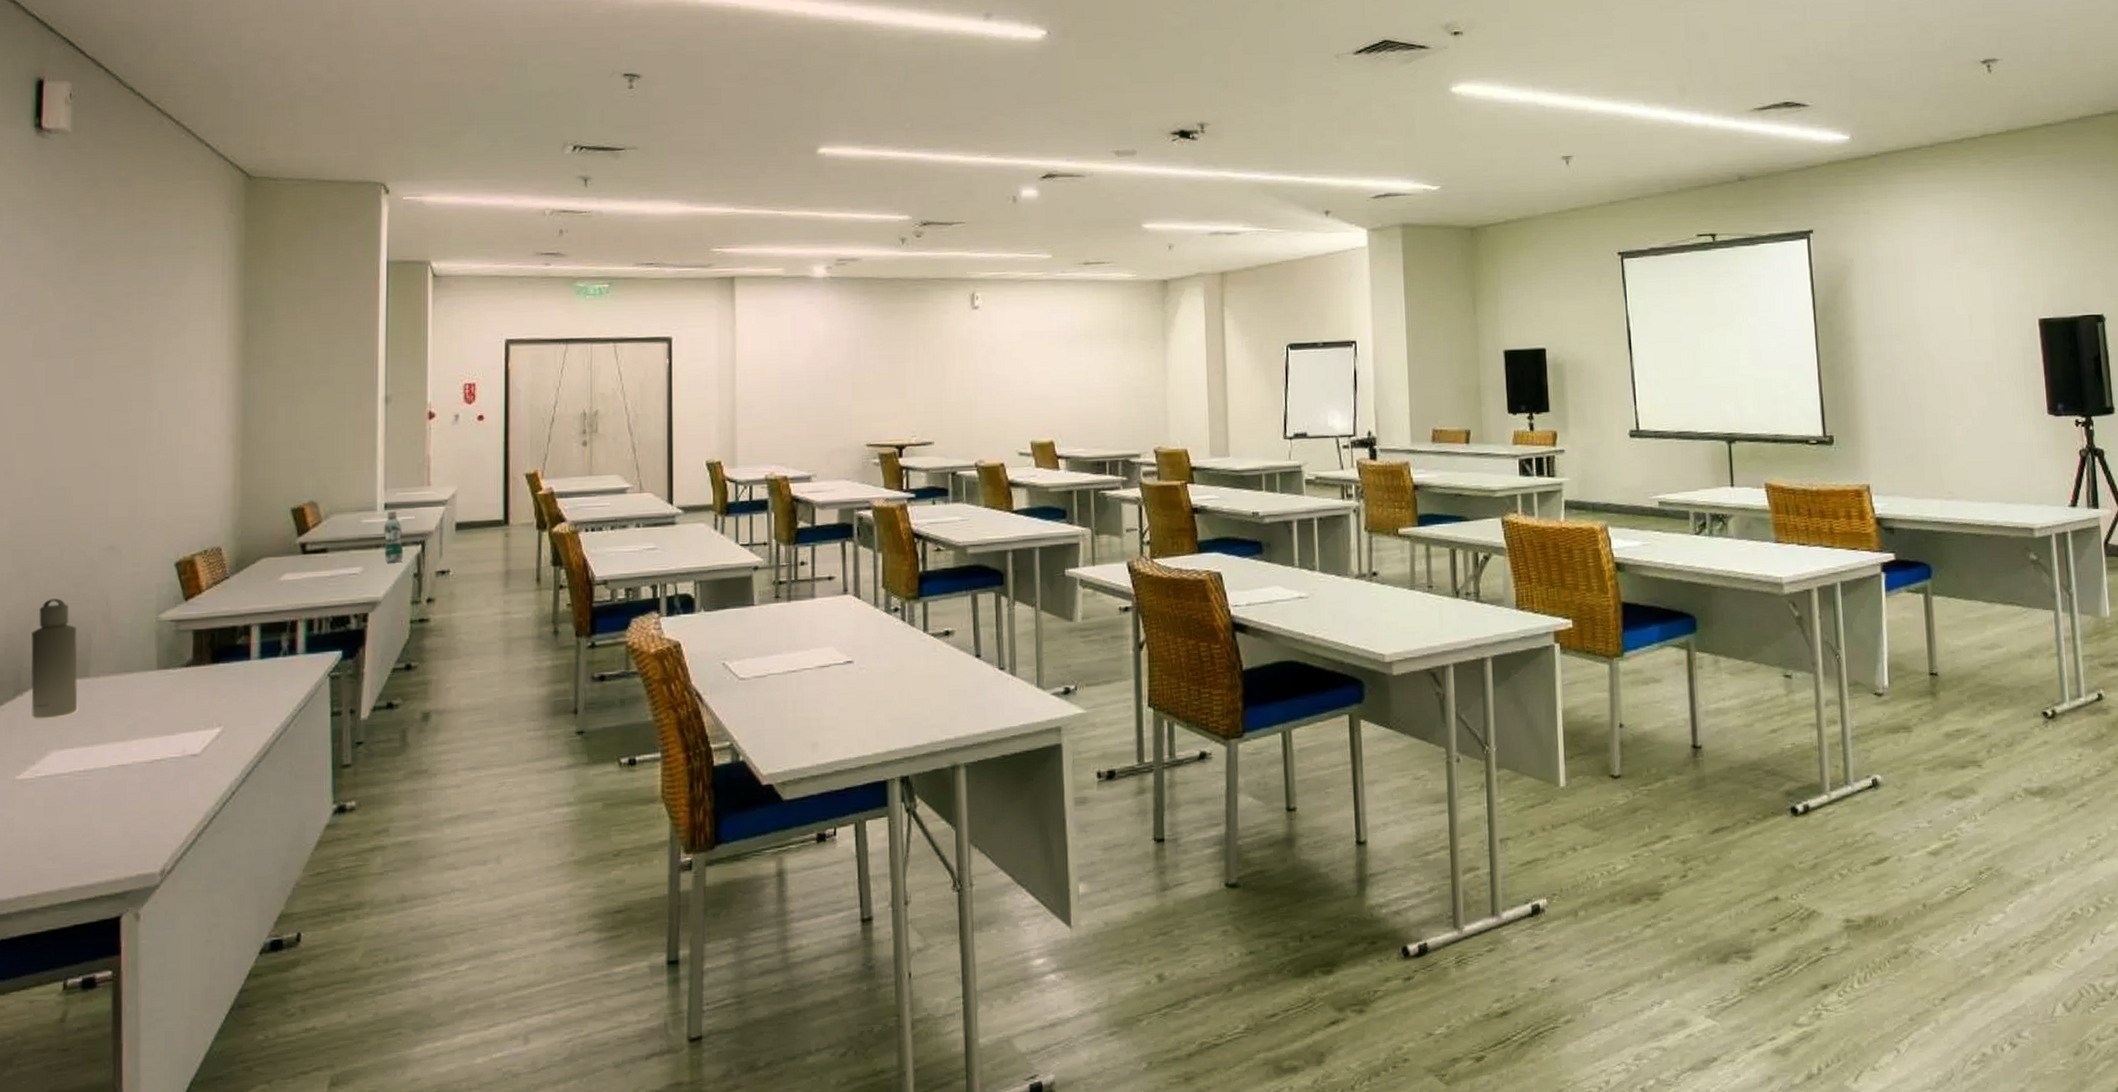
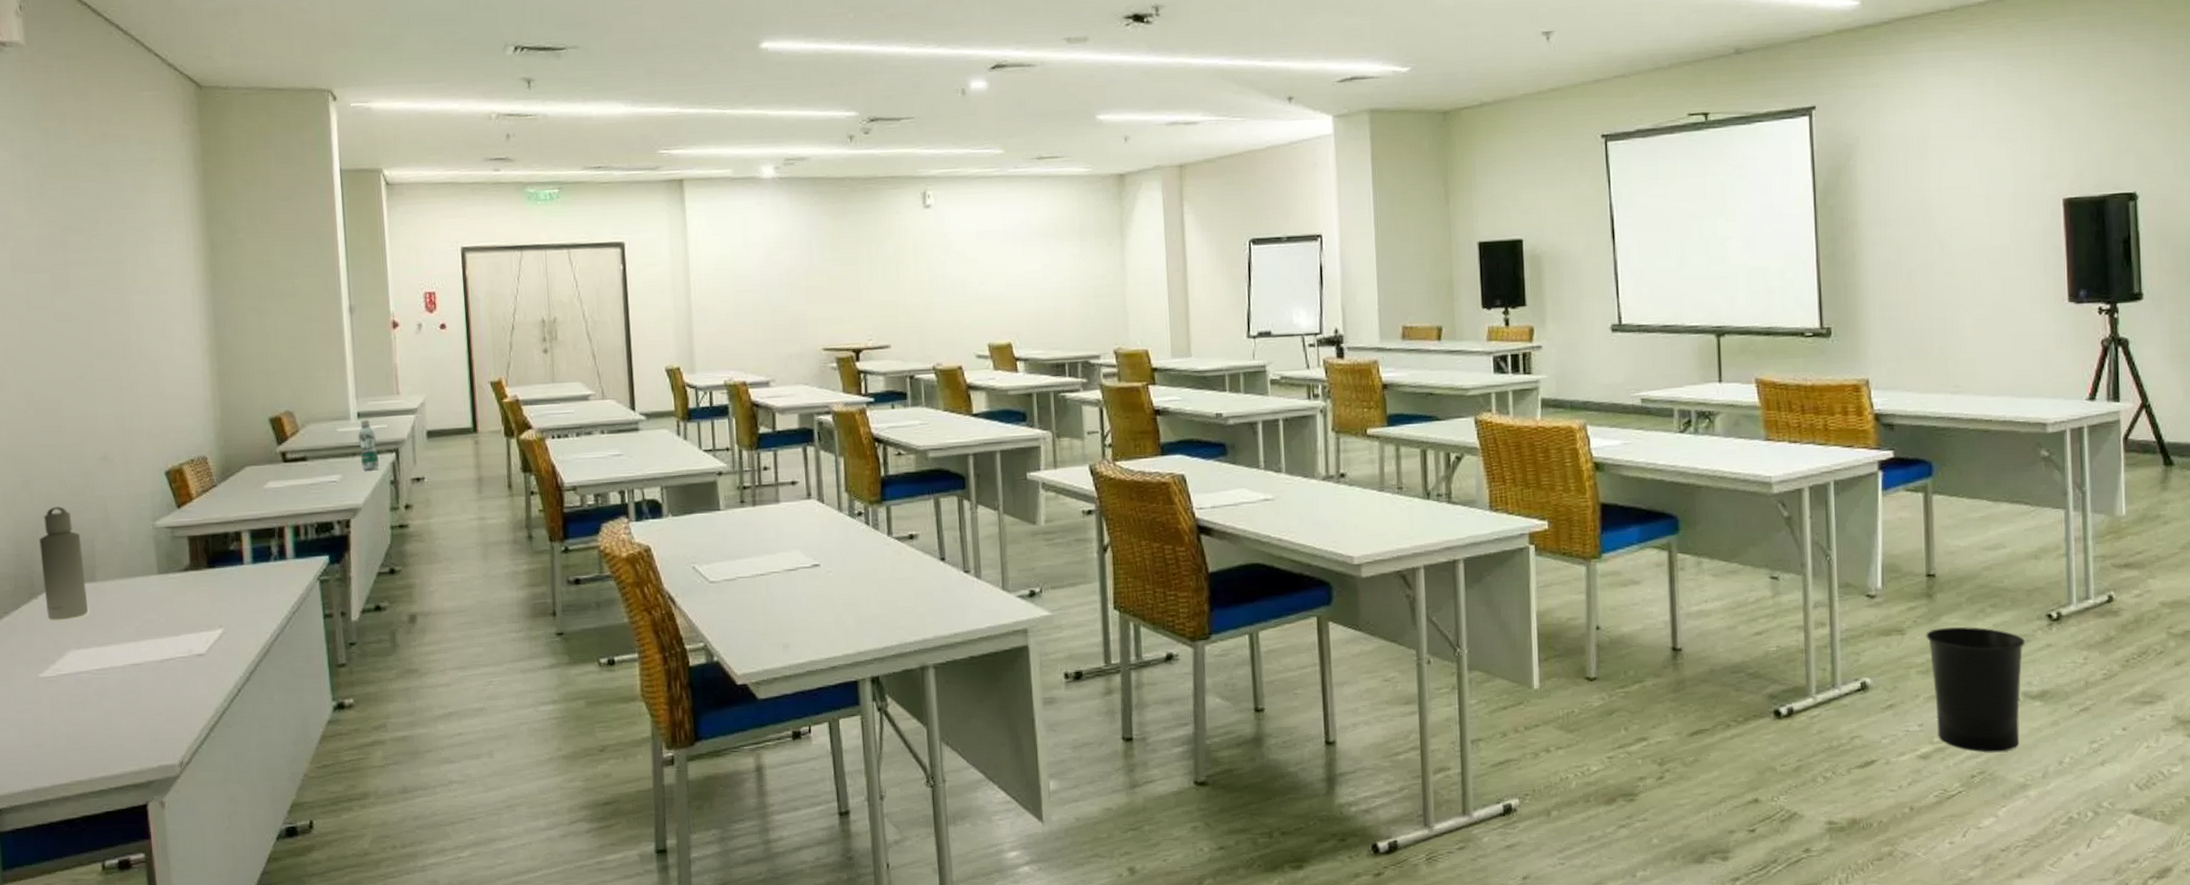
waste bin: none [1931,724,2024,848] -> present [1926,626,2026,752]

